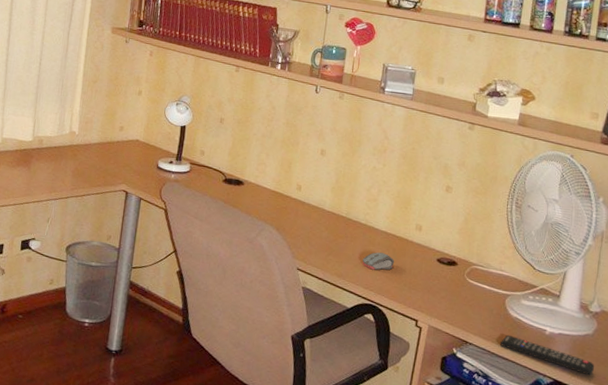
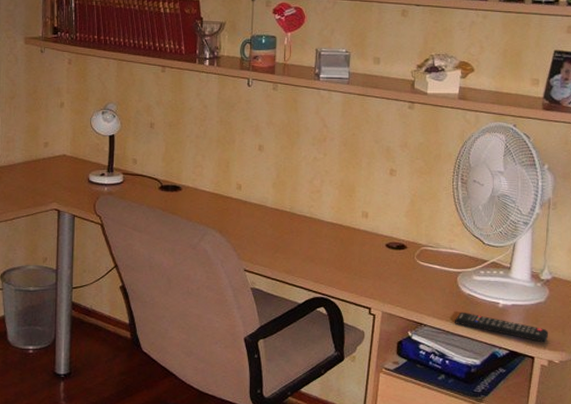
computer mouse: present [362,252,395,270] -> none [311,244,344,263]

